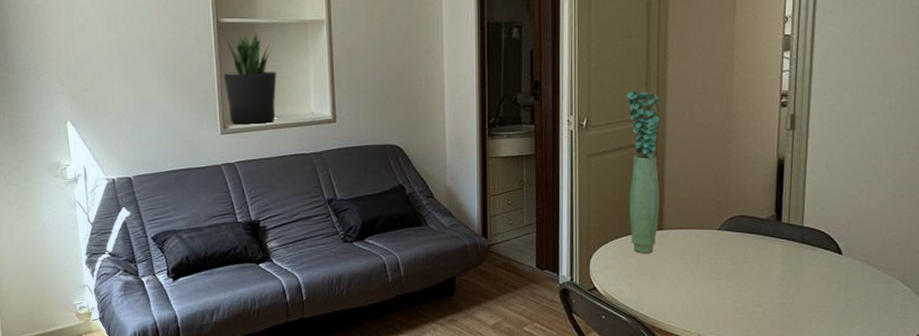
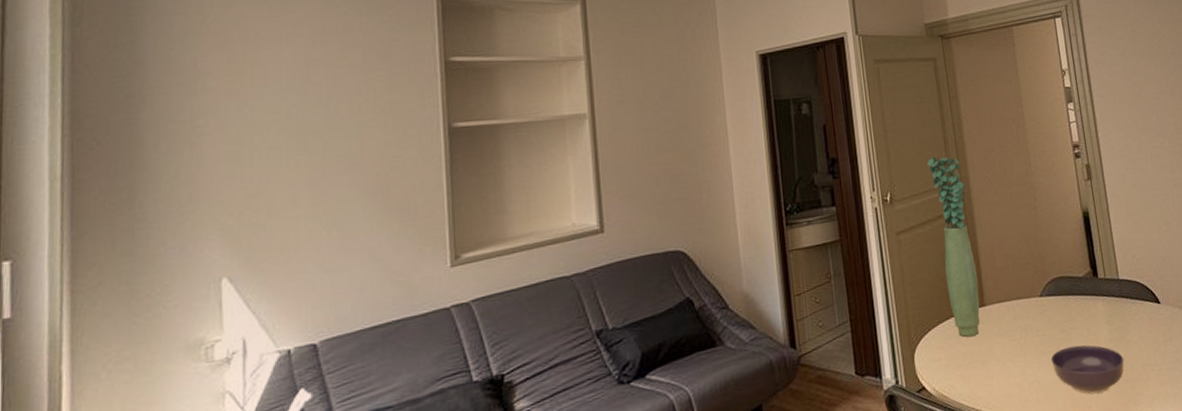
planter: present [223,28,277,125] -> none [456,133,527,251]
bowl: none [718,277,792,321] -> present [1050,344,1124,394]

